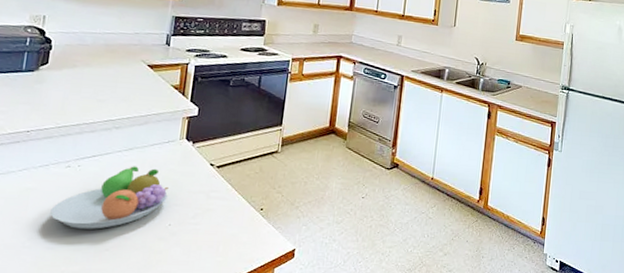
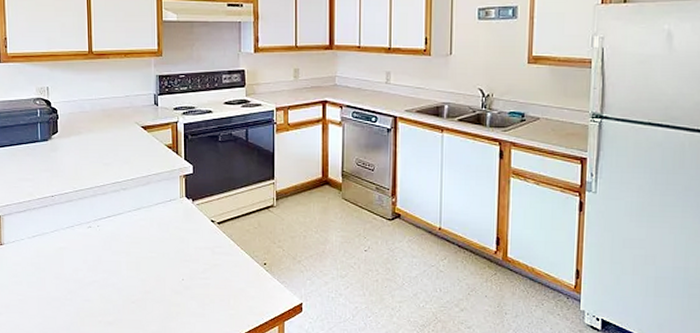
fruit bowl: present [50,166,169,229] -> none [82,225,177,284]

